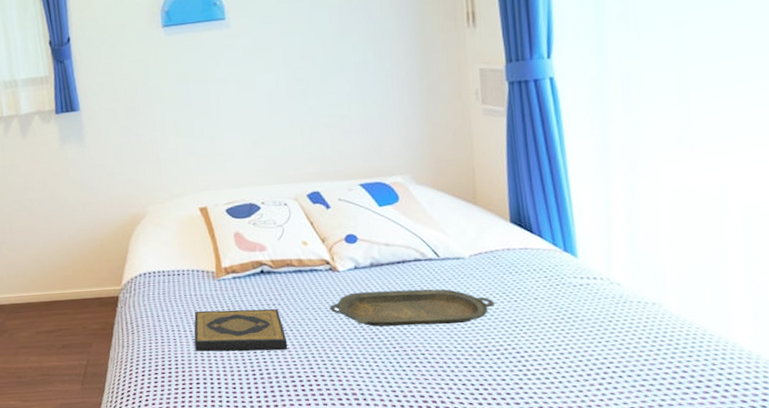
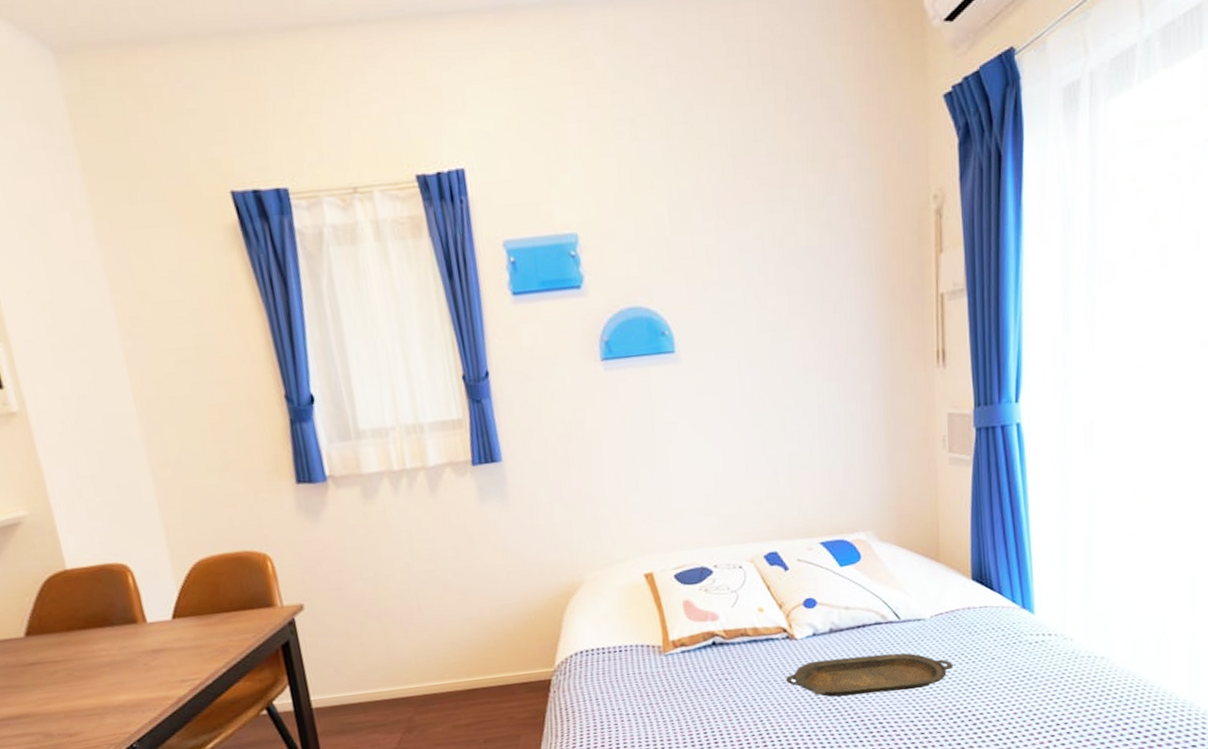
hardback book: present [194,308,288,352] -> none [638,684,741,736]

